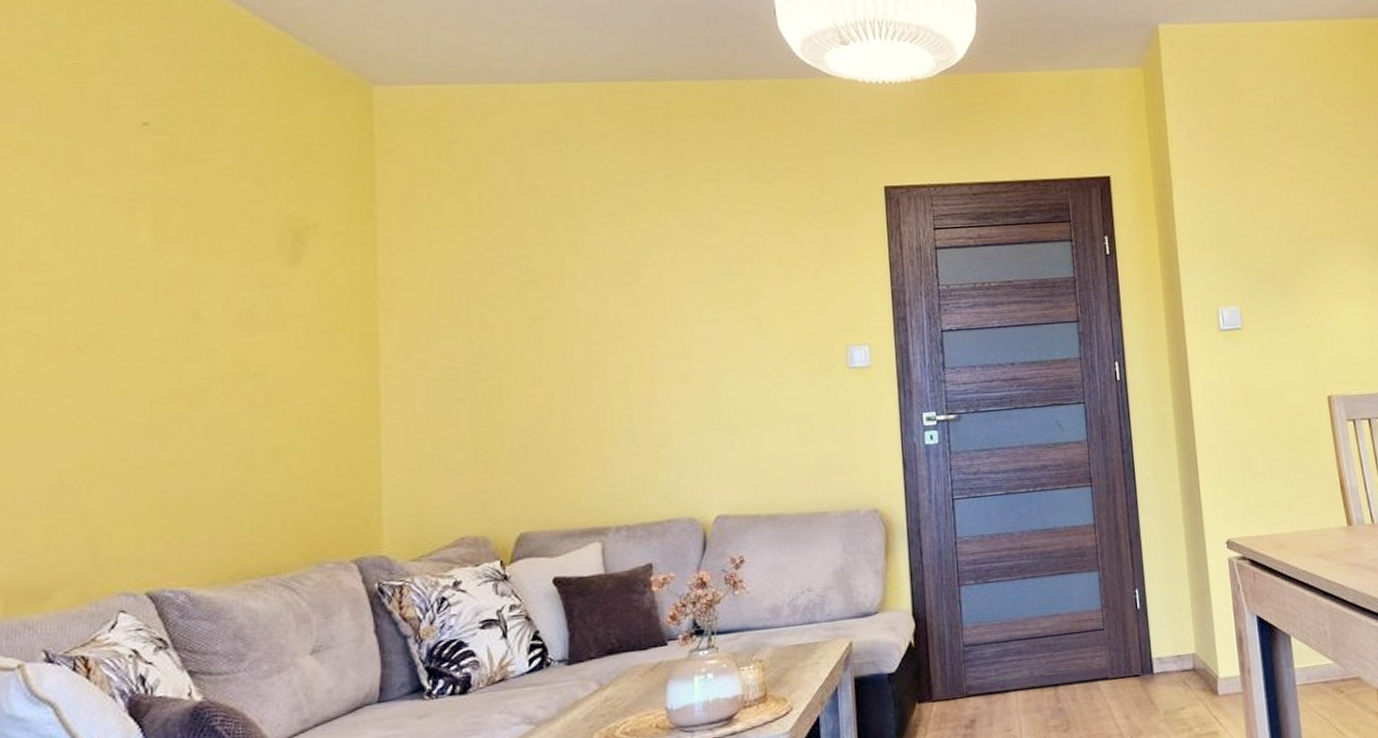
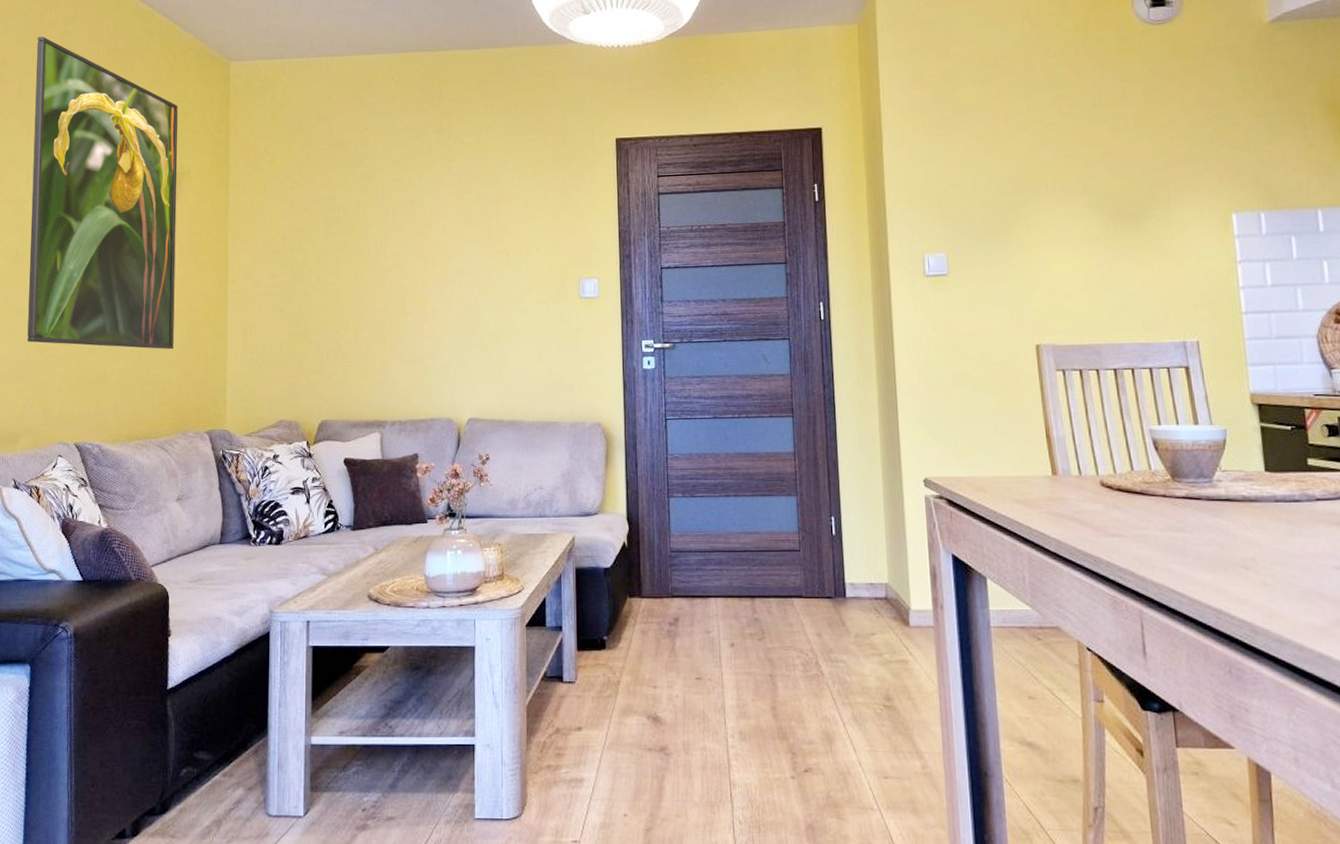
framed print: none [61,43,300,461] -> present [27,36,178,350]

